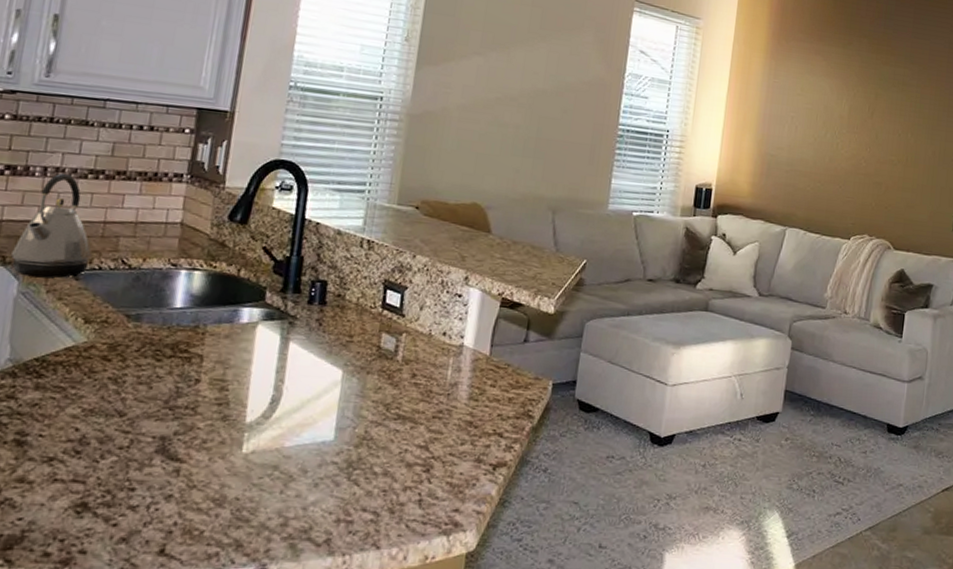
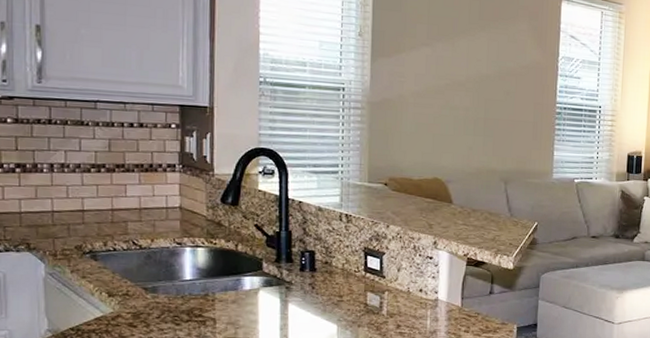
kettle: present [10,172,93,278] -> none [33,168,106,260]

